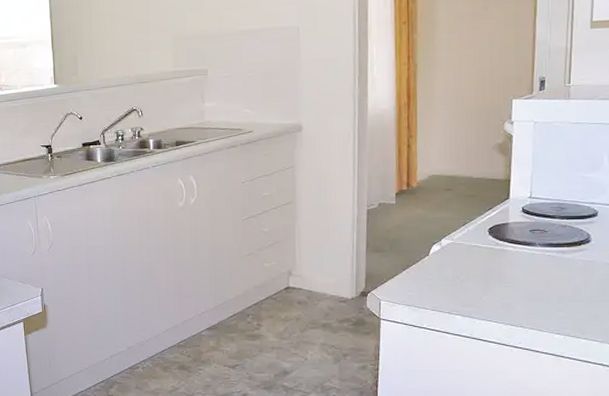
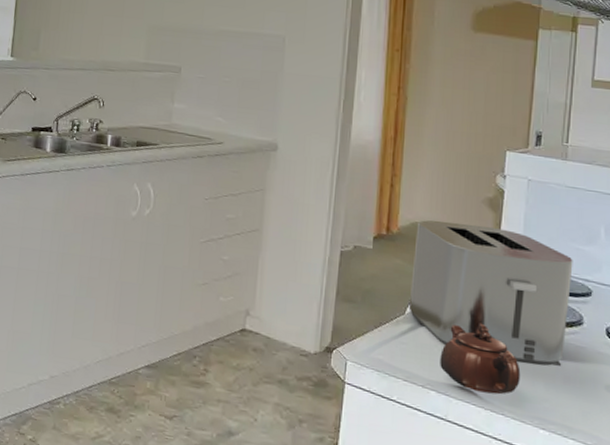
toaster: none [432,169,579,282] -> present [408,220,573,366]
teapot: none [463,253,536,311] -> present [440,323,521,395]

